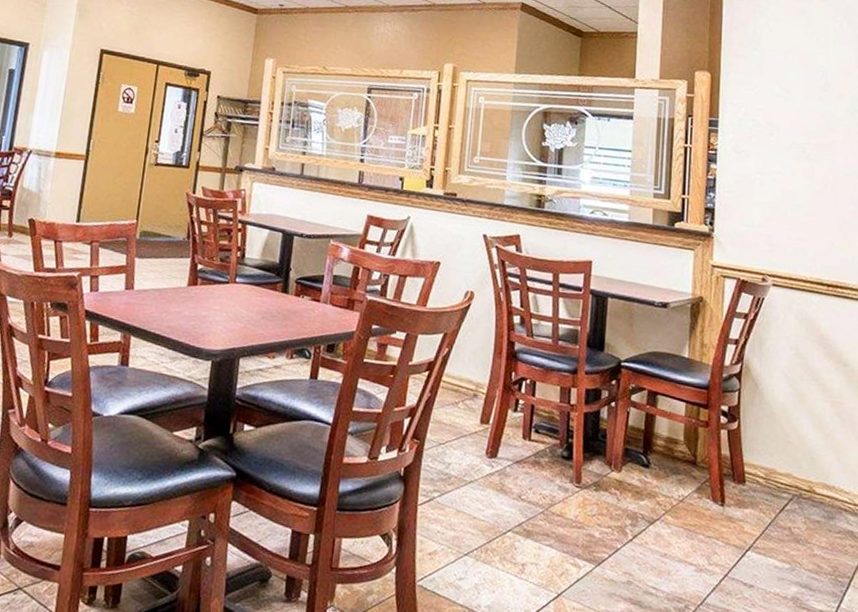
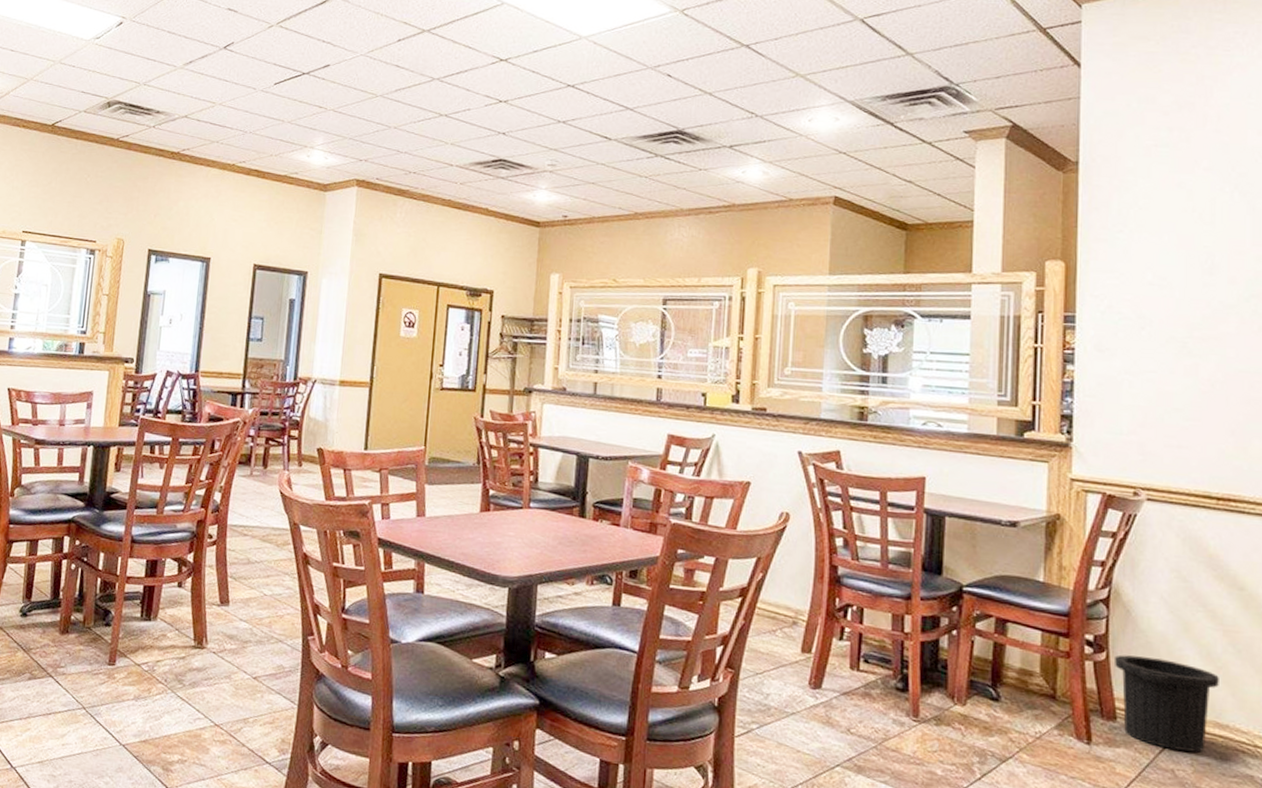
trash can: none [745,424,827,512] -> present [1115,654,1219,753]

